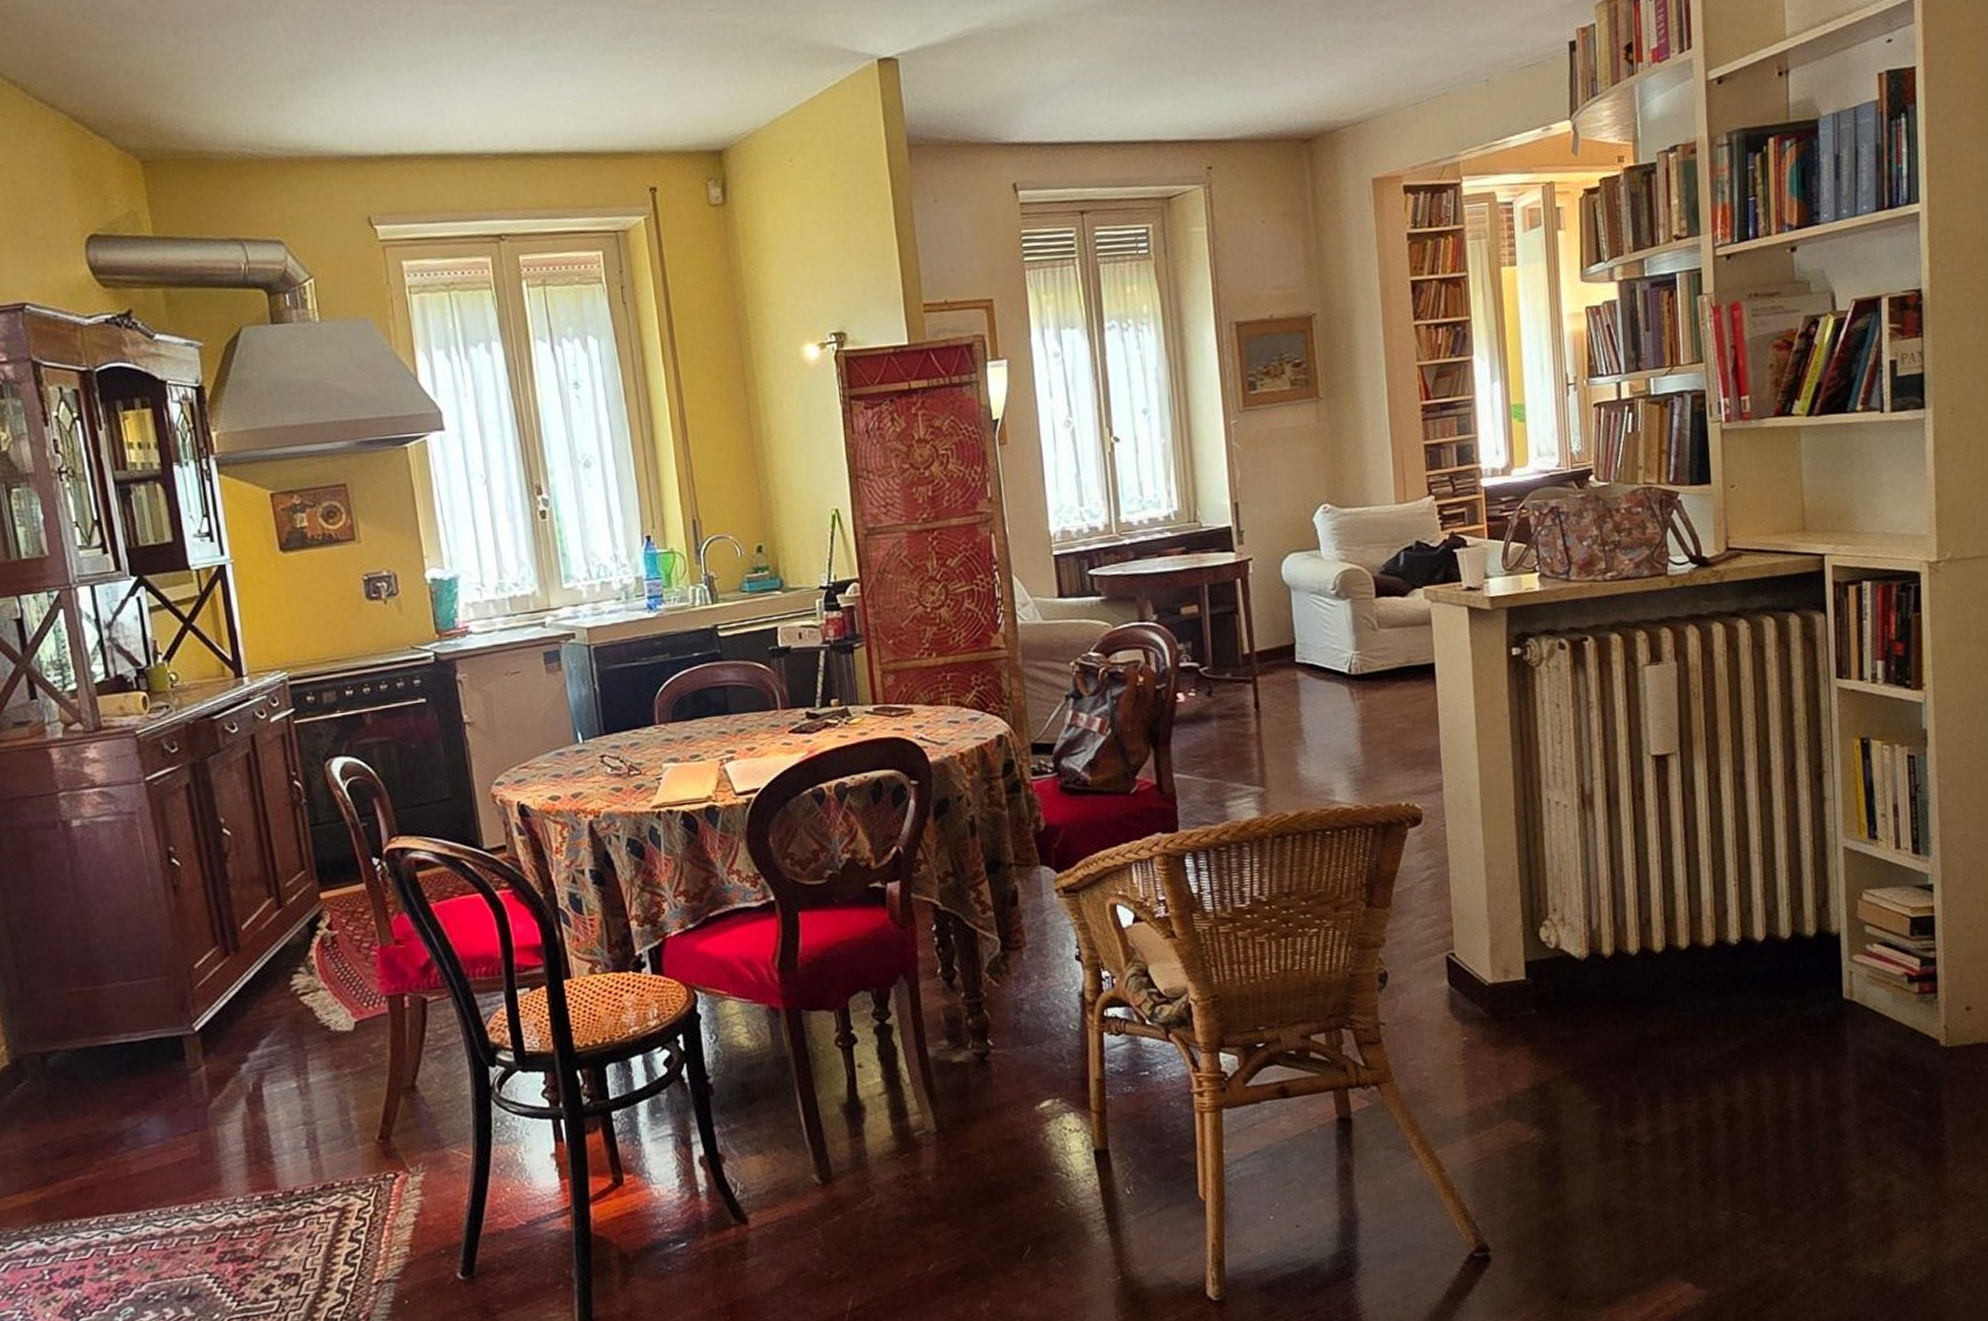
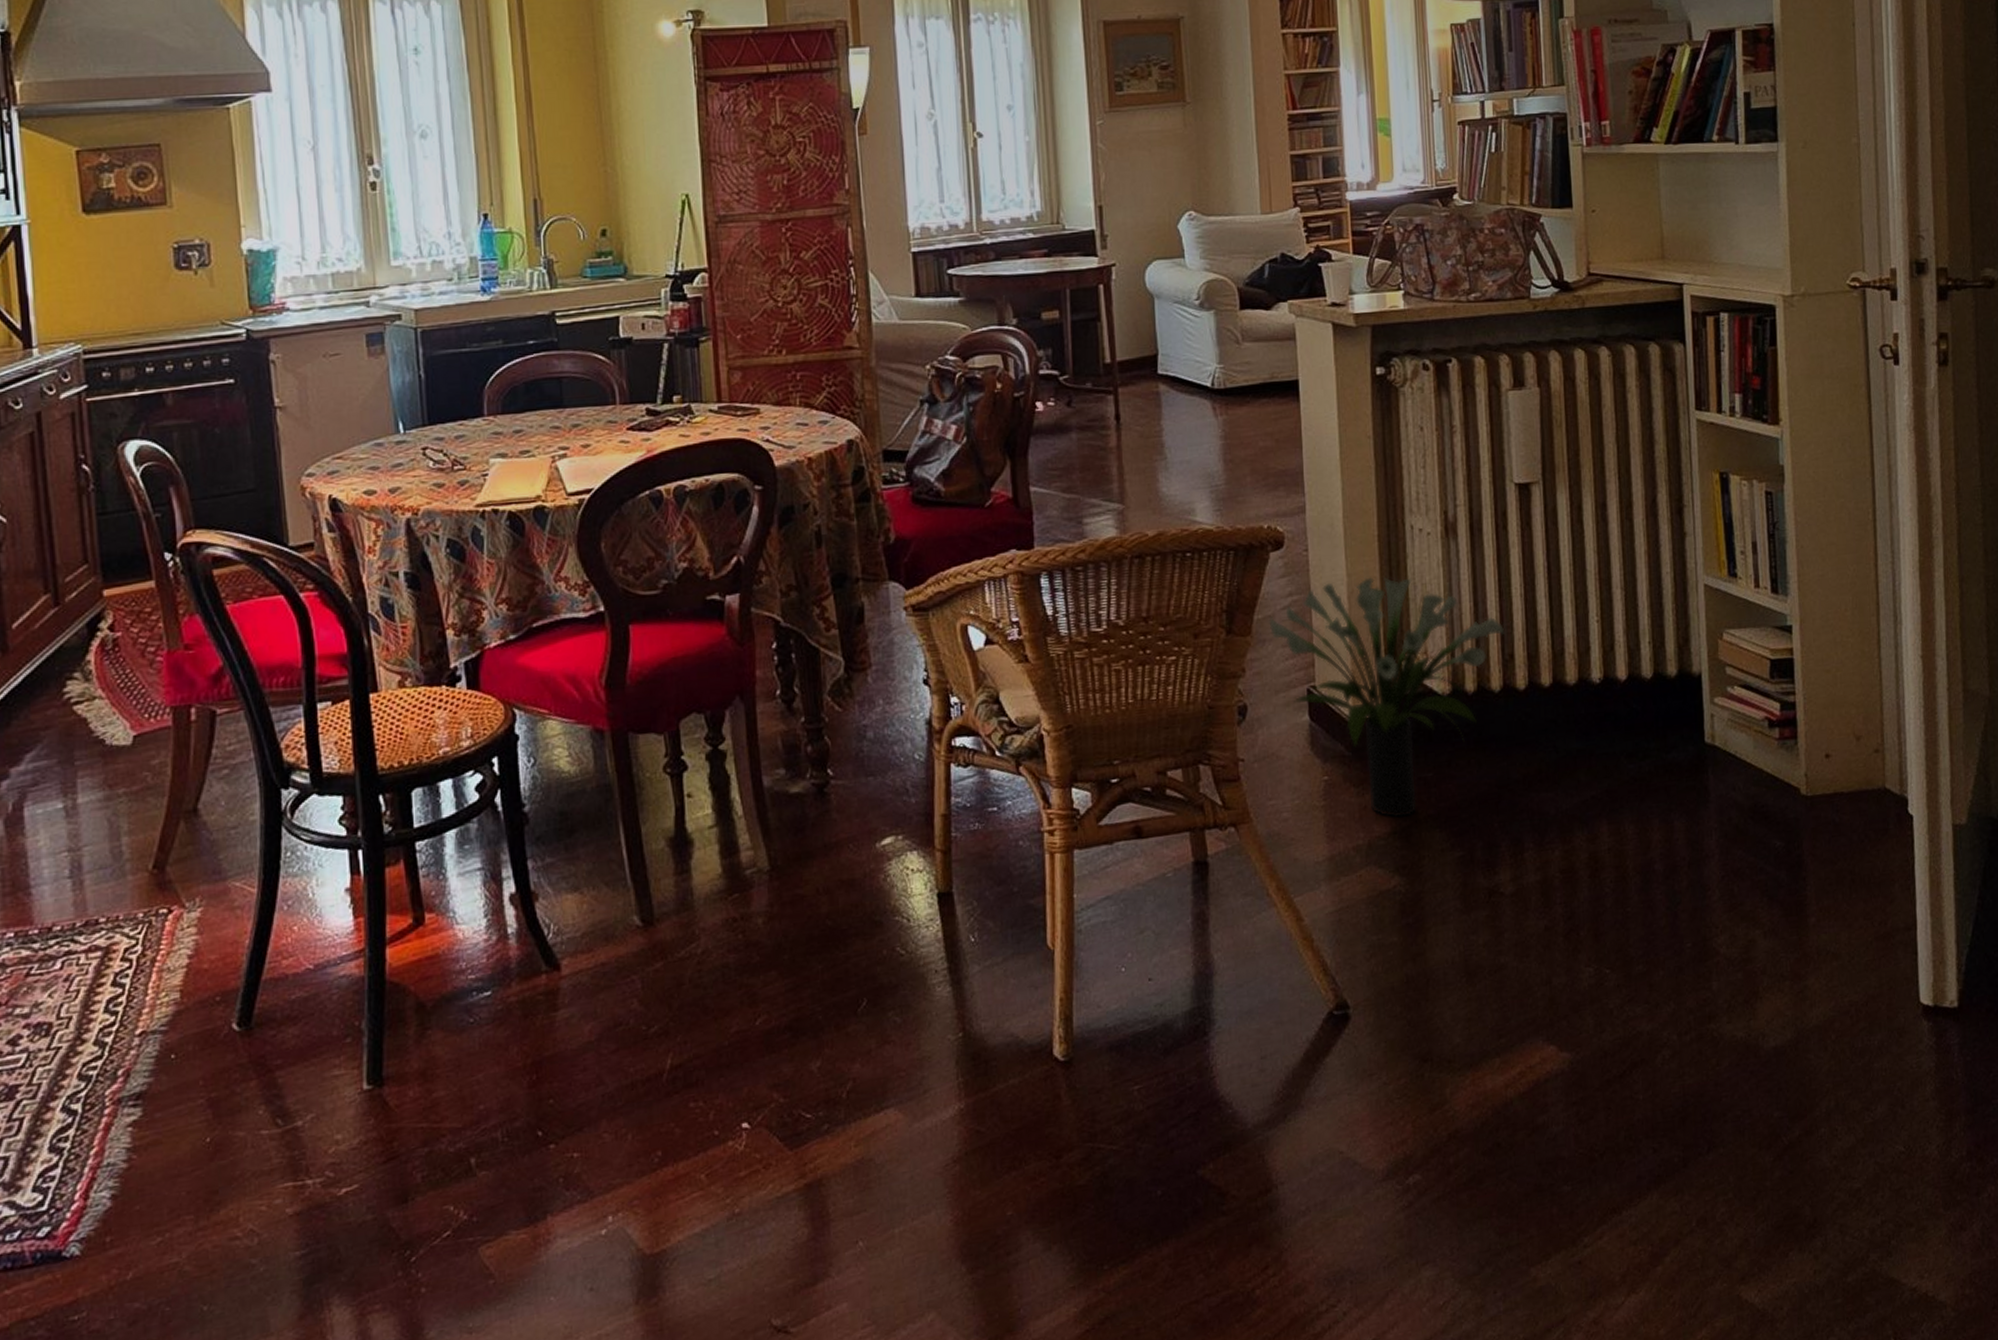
potted plant: none [1407,848,1642,1075] -> present [1268,577,1505,818]

